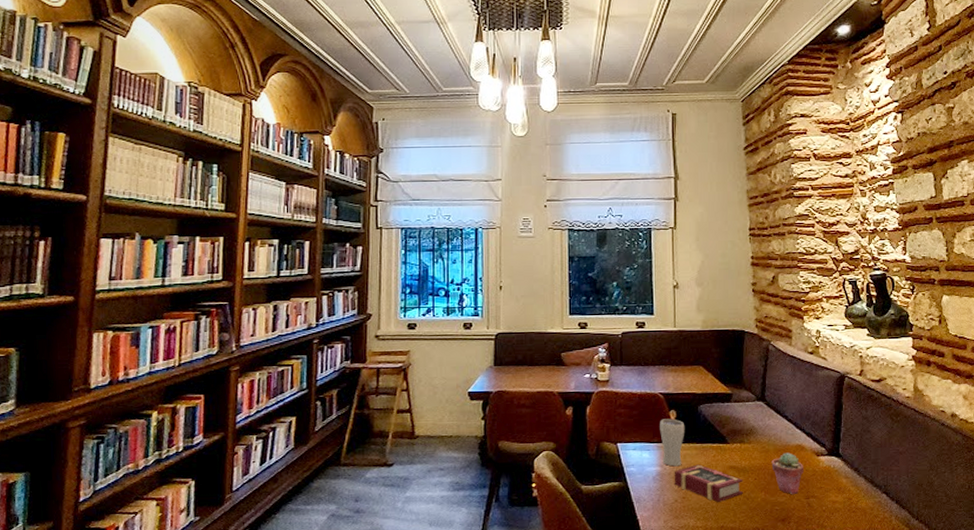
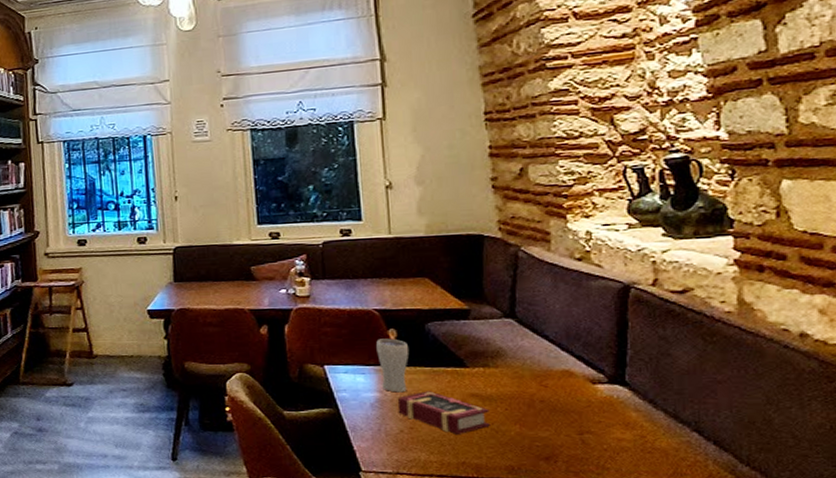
potted succulent: present [771,452,804,495] -> none [527,379,575,430]

